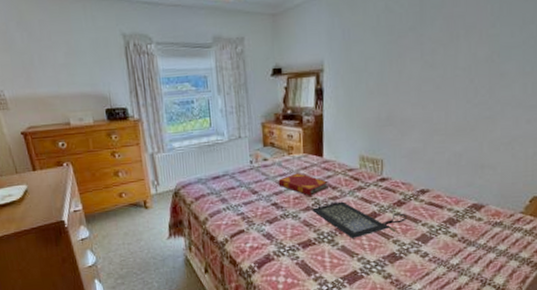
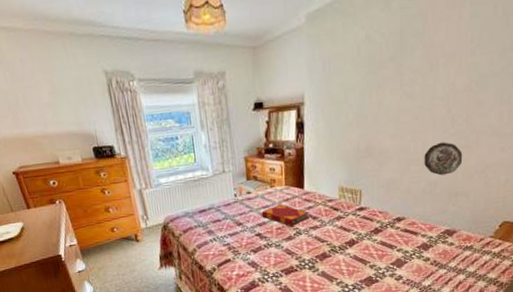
clutch bag: present [312,201,406,239] -> none [294,230,383,265]
decorative plate: none [447,112,488,147] -> present [424,142,463,176]

